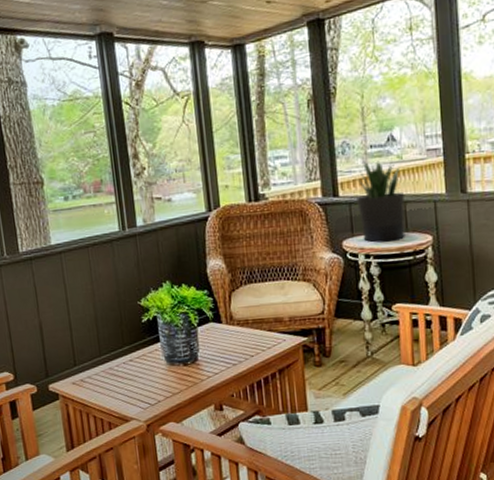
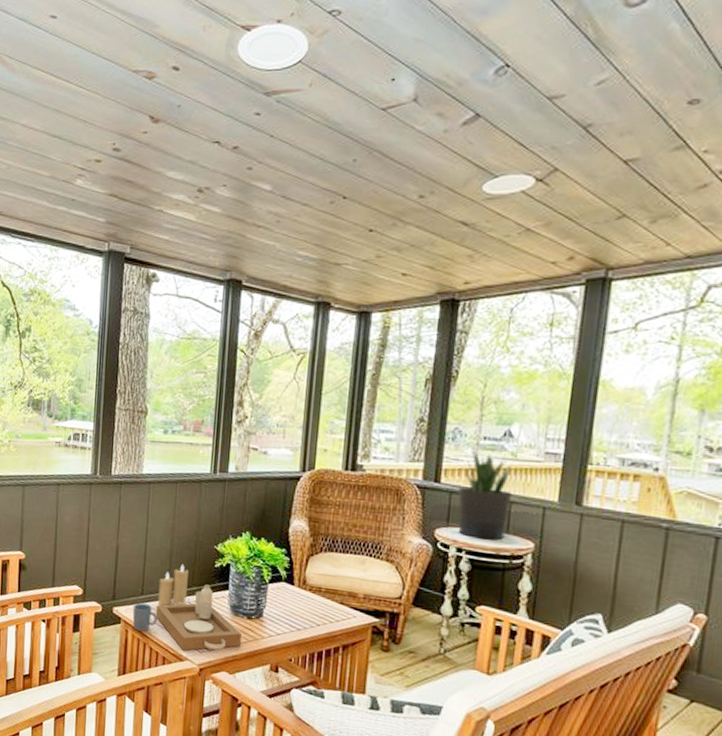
mug: none [68,373,96,403] -> present [132,602,158,632]
candle: none [89,326,121,373] -> present [157,564,188,607]
serving tray: none [91,341,182,412] -> present [155,584,242,651]

